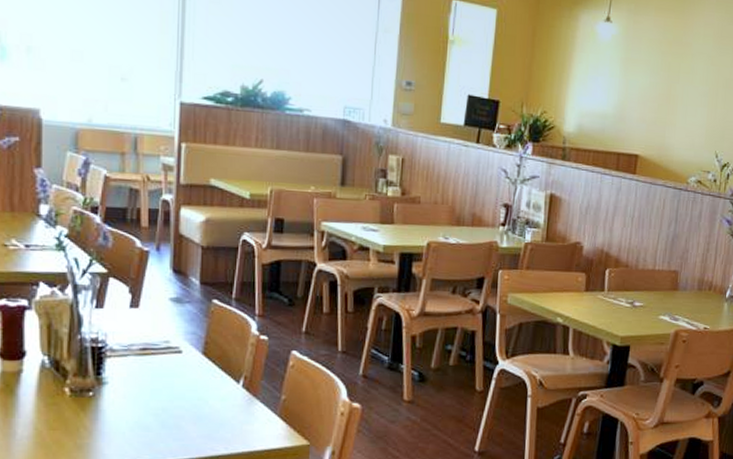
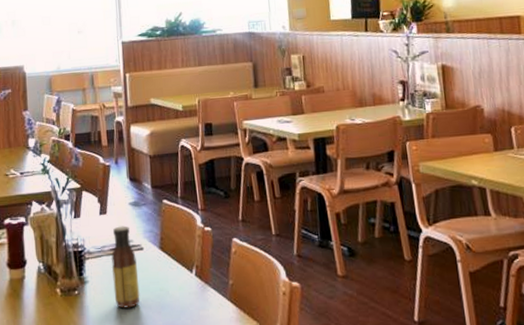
sauce bottle: none [139,323,173,416] -> present [111,226,140,308]

